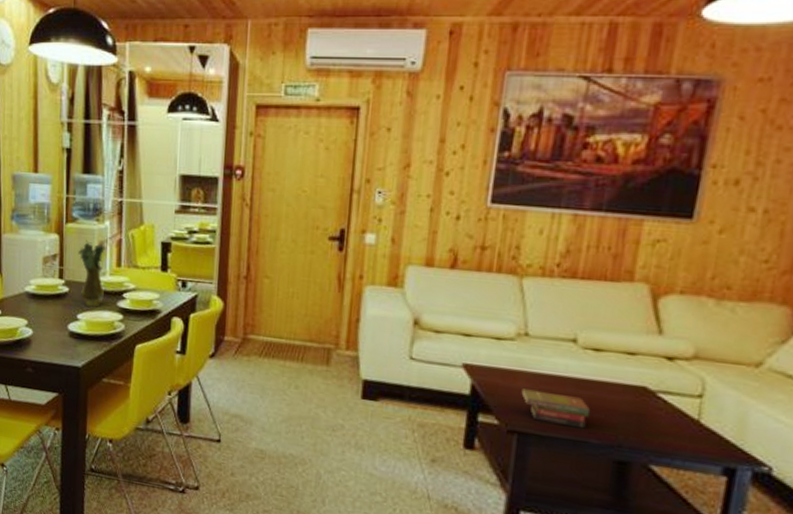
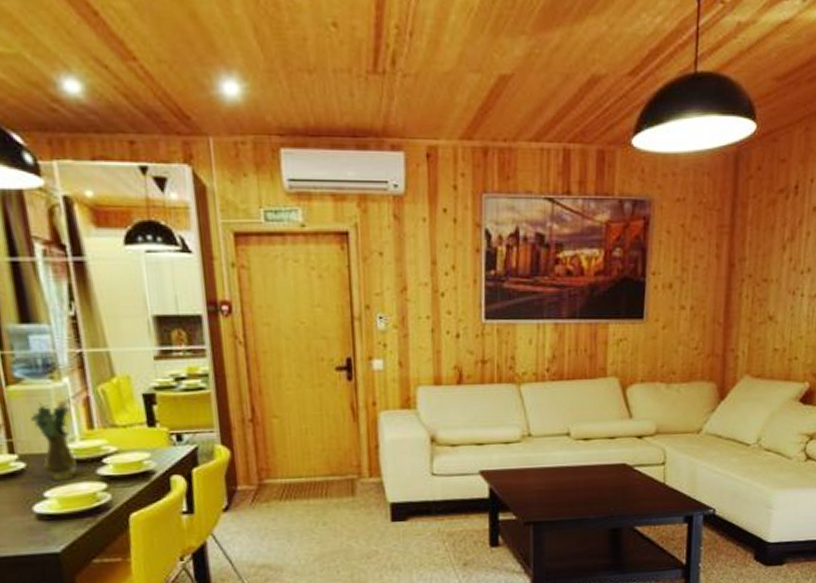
books: present [521,389,591,429] -> none [531,482,587,509]

